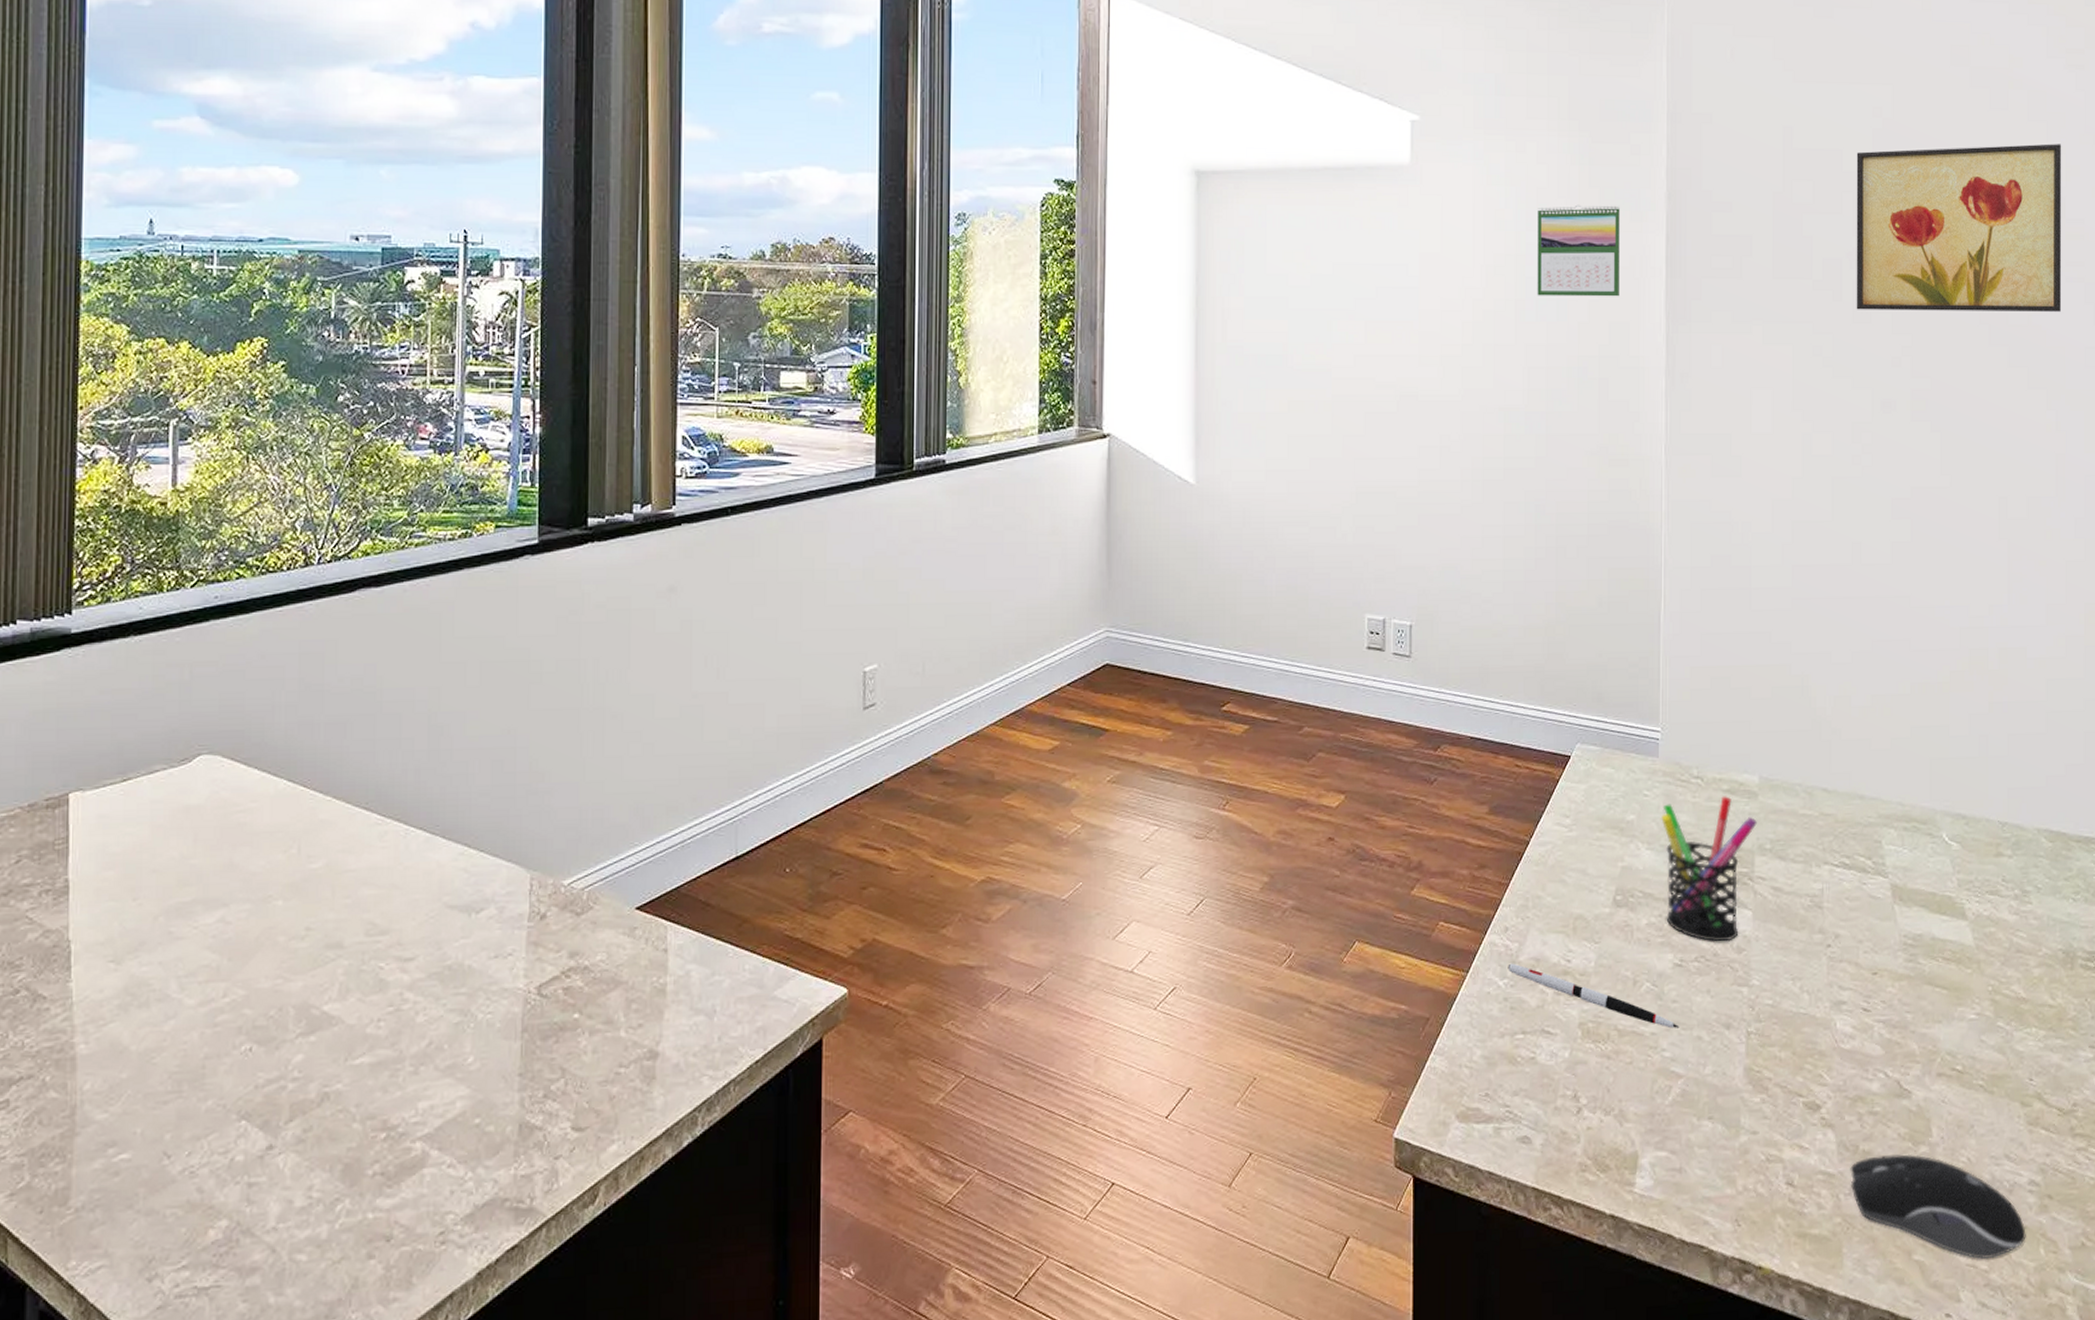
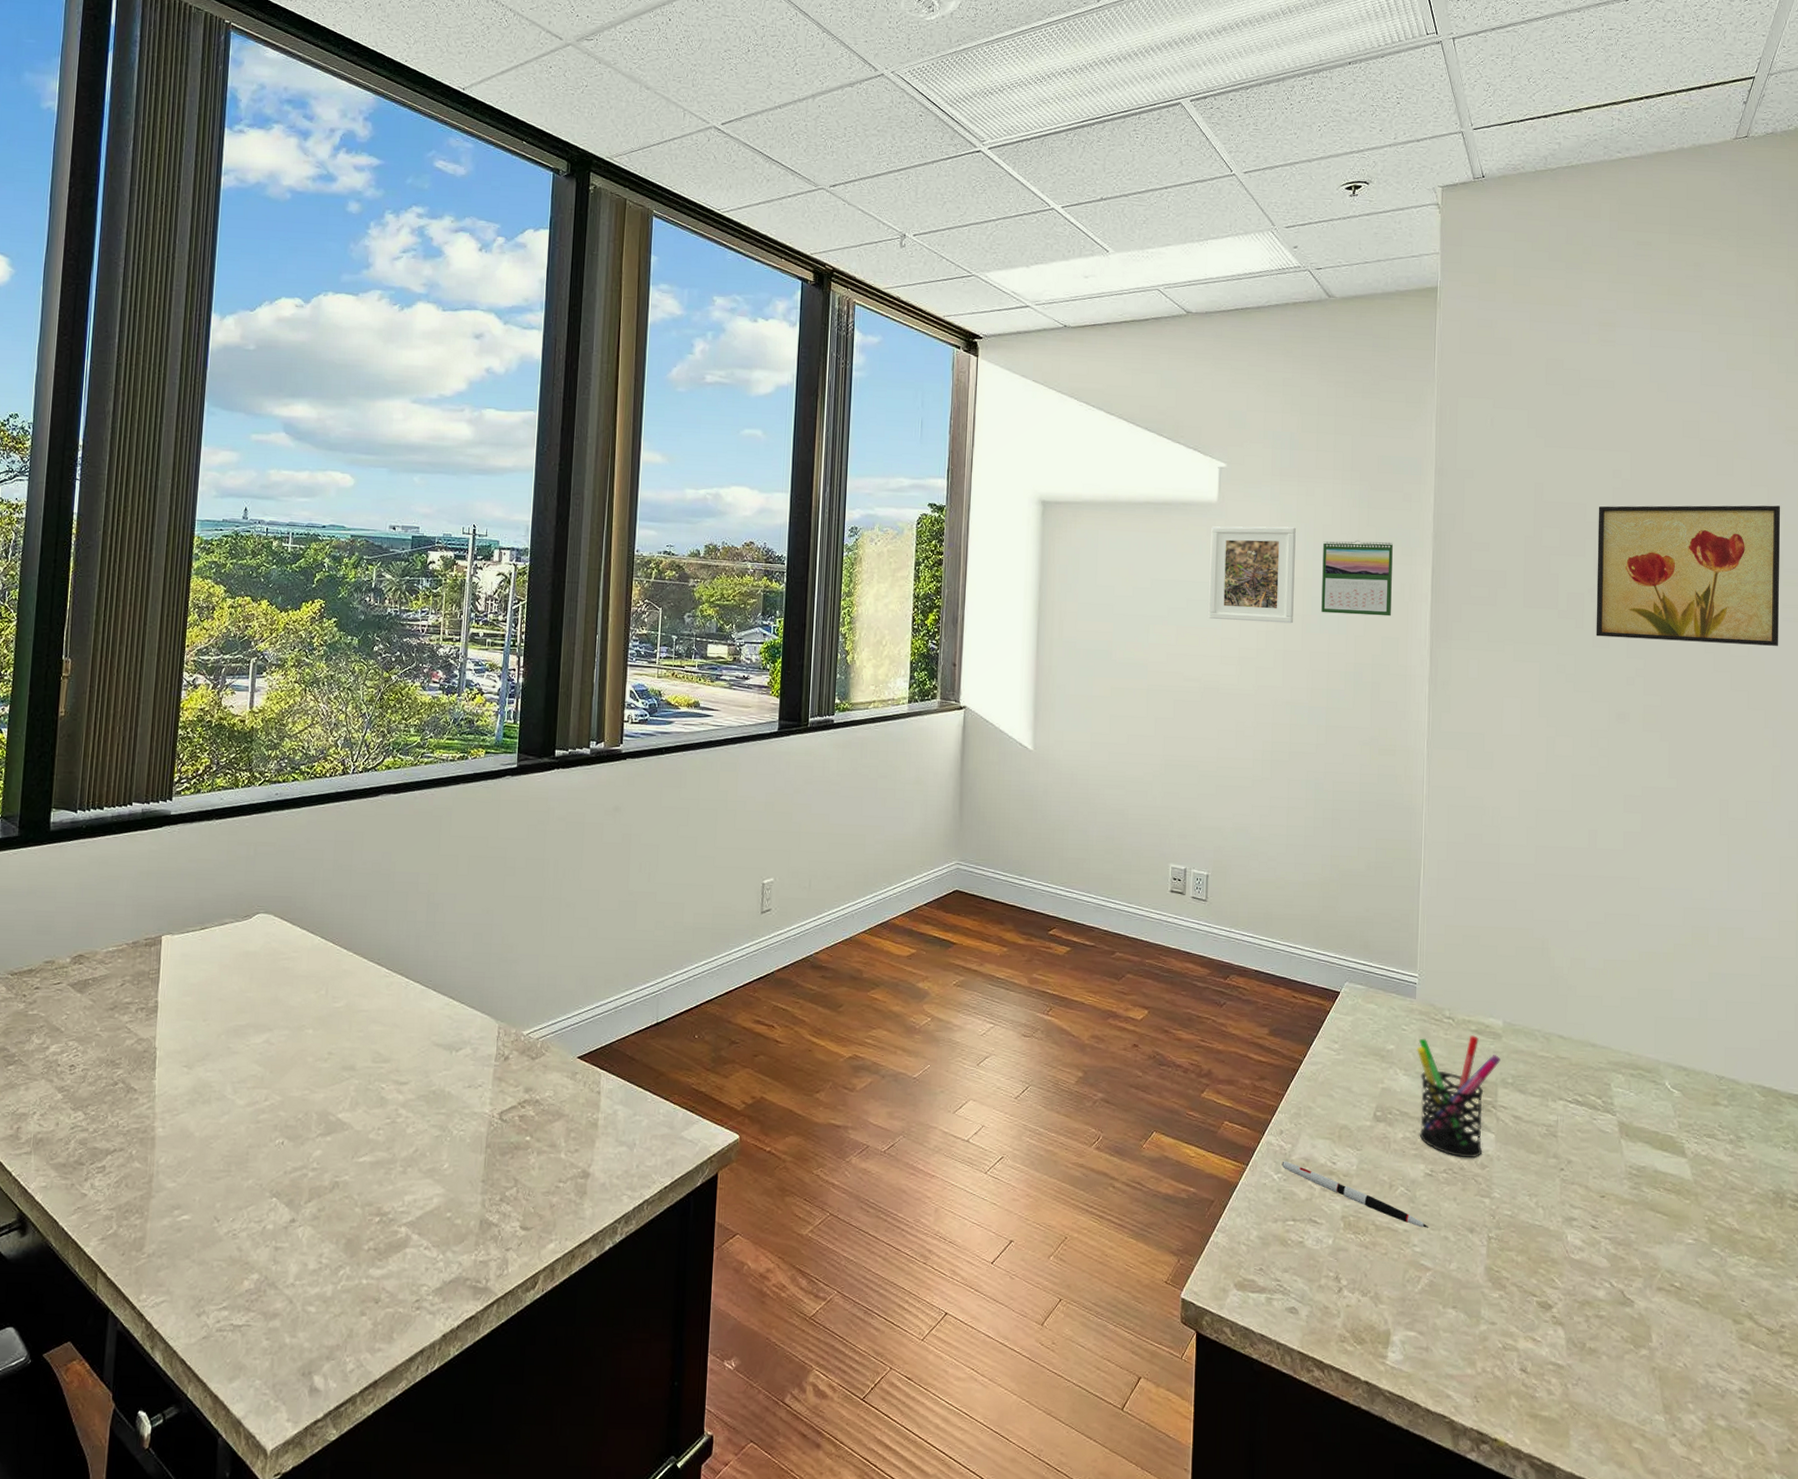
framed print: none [1403,191,1505,311] -> present [1208,526,1296,624]
computer mouse: present [1850,1154,2026,1259] -> none [1577,1354,1737,1453]

